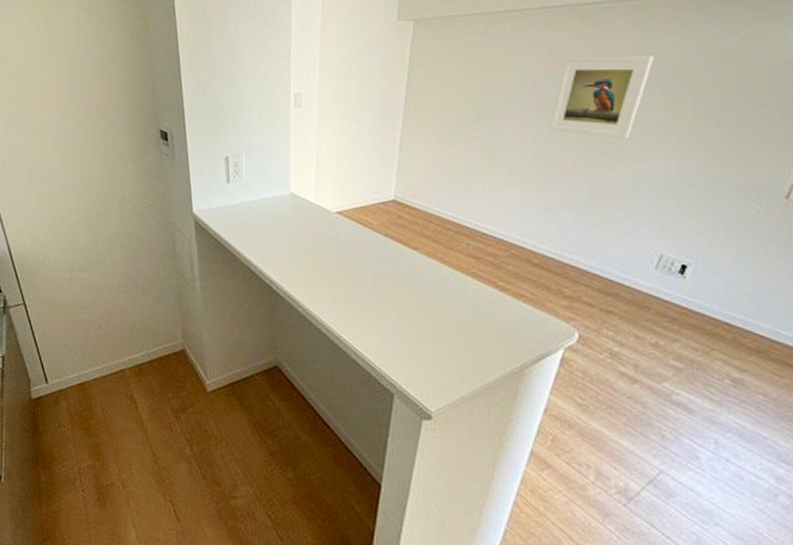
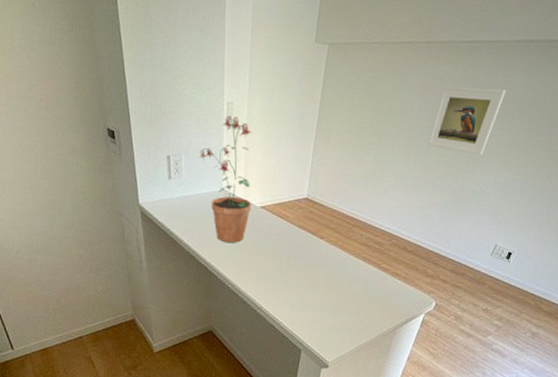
potted plant: none [262,108,326,257] -> present [199,115,252,244]

